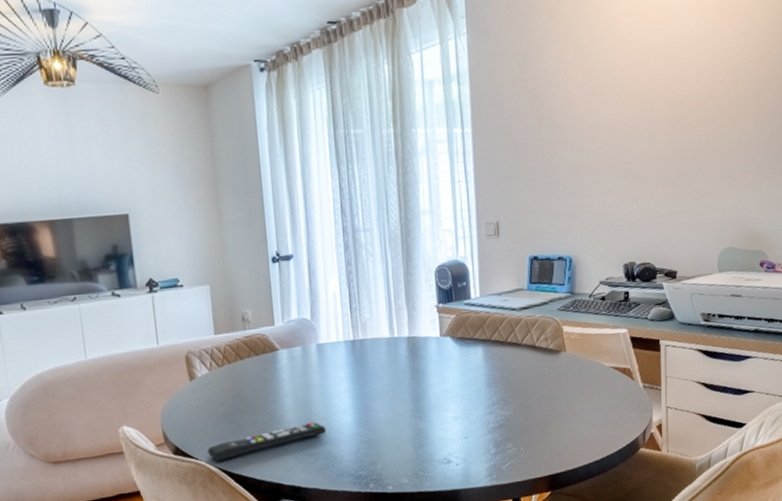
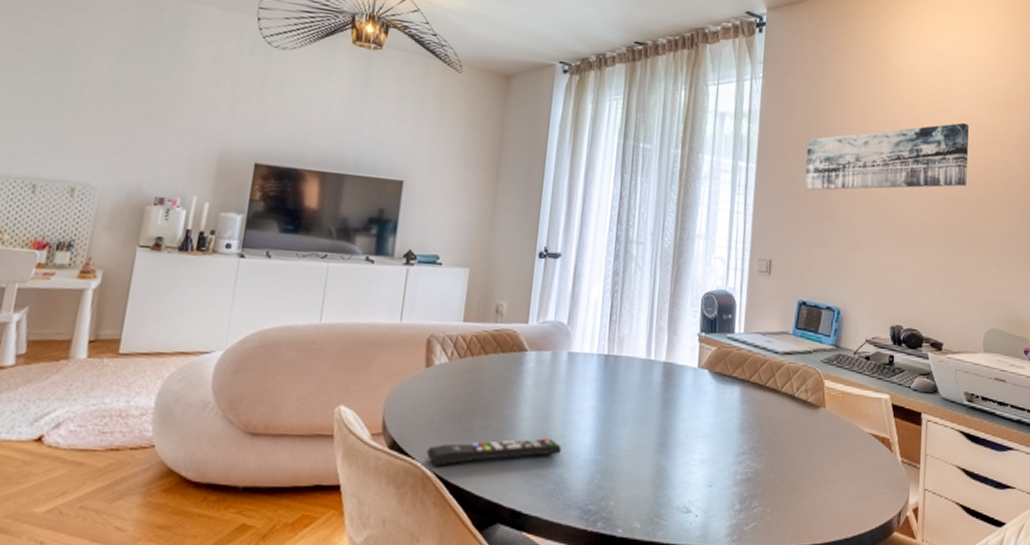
wall art: none [522,38,694,144] -> present [804,122,969,191]

